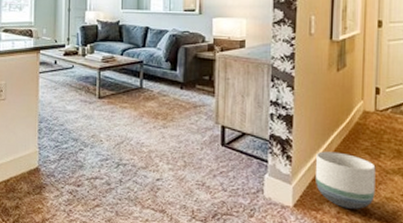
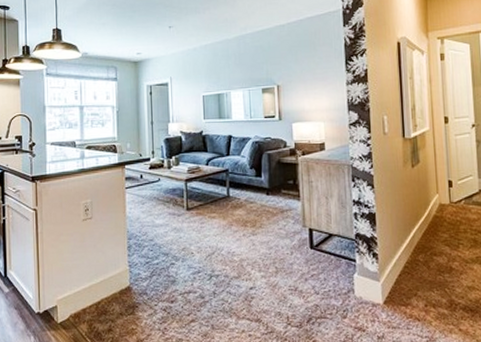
planter: present [316,151,376,209] -> none [401,246,458,301]

